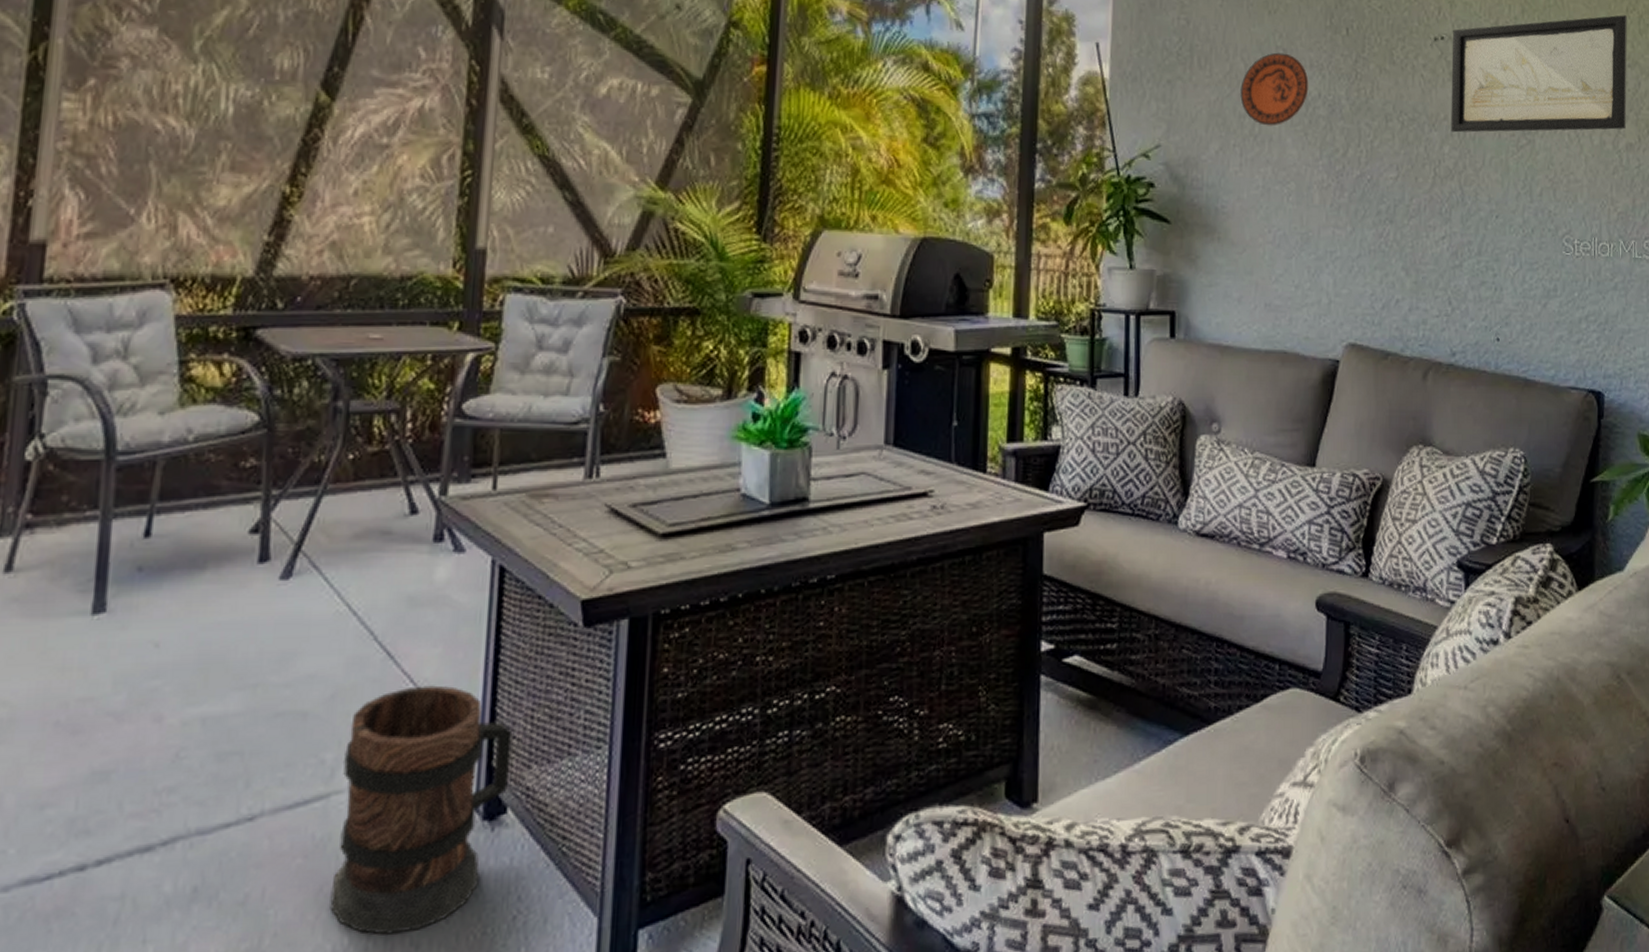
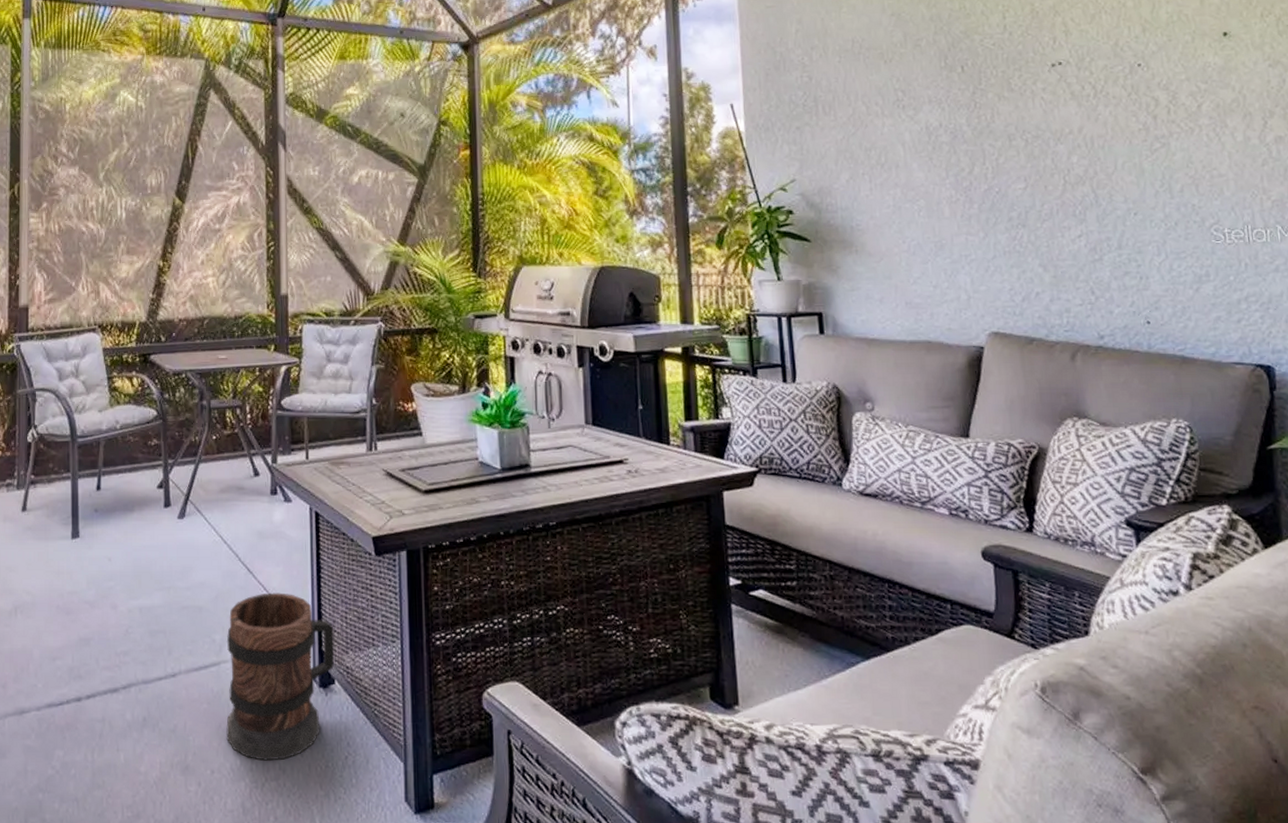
decorative plate: present [1240,52,1309,126] -> none [864,93,930,155]
wall art: present [1451,15,1627,133] -> none [1069,20,1273,144]

